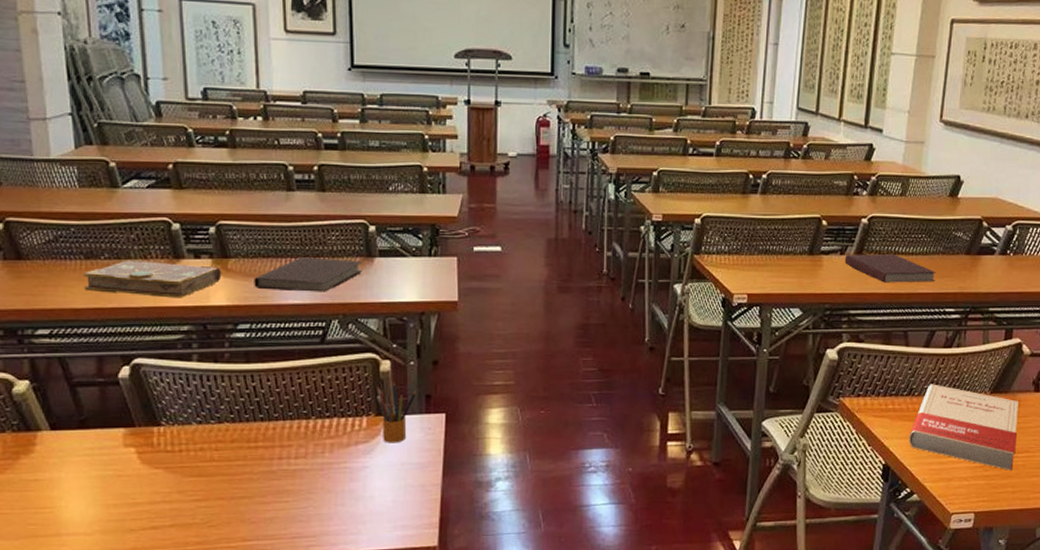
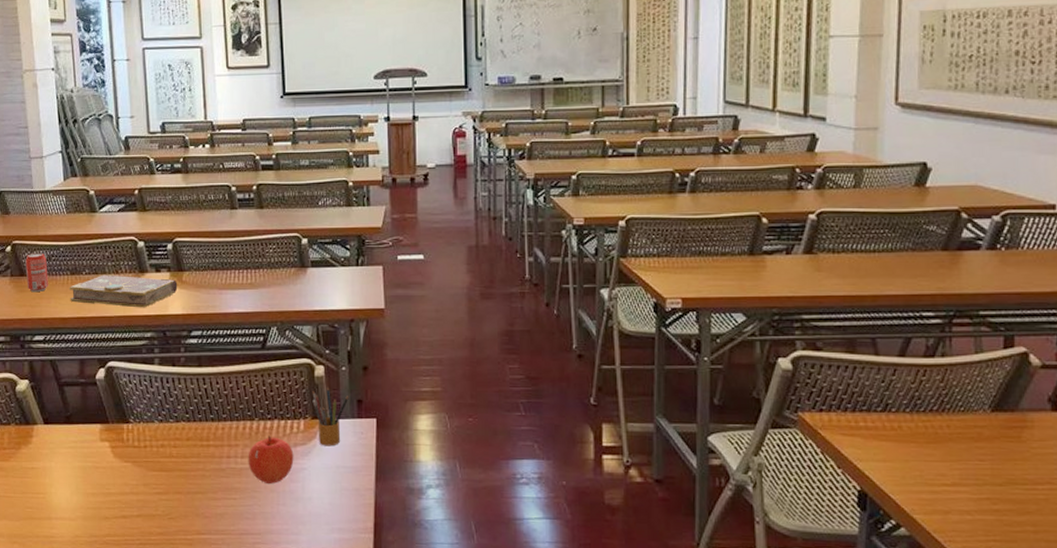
beverage can: none [23,232,55,279] -> present [25,252,48,293]
notebook: present [254,257,364,292] -> none [204,269,298,301]
apple: none [302,434,355,485] -> present [248,435,294,485]
notebook: present [844,253,936,283] -> none [792,251,906,284]
book: present [908,384,1018,471] -> none [888,399,1033,505]

